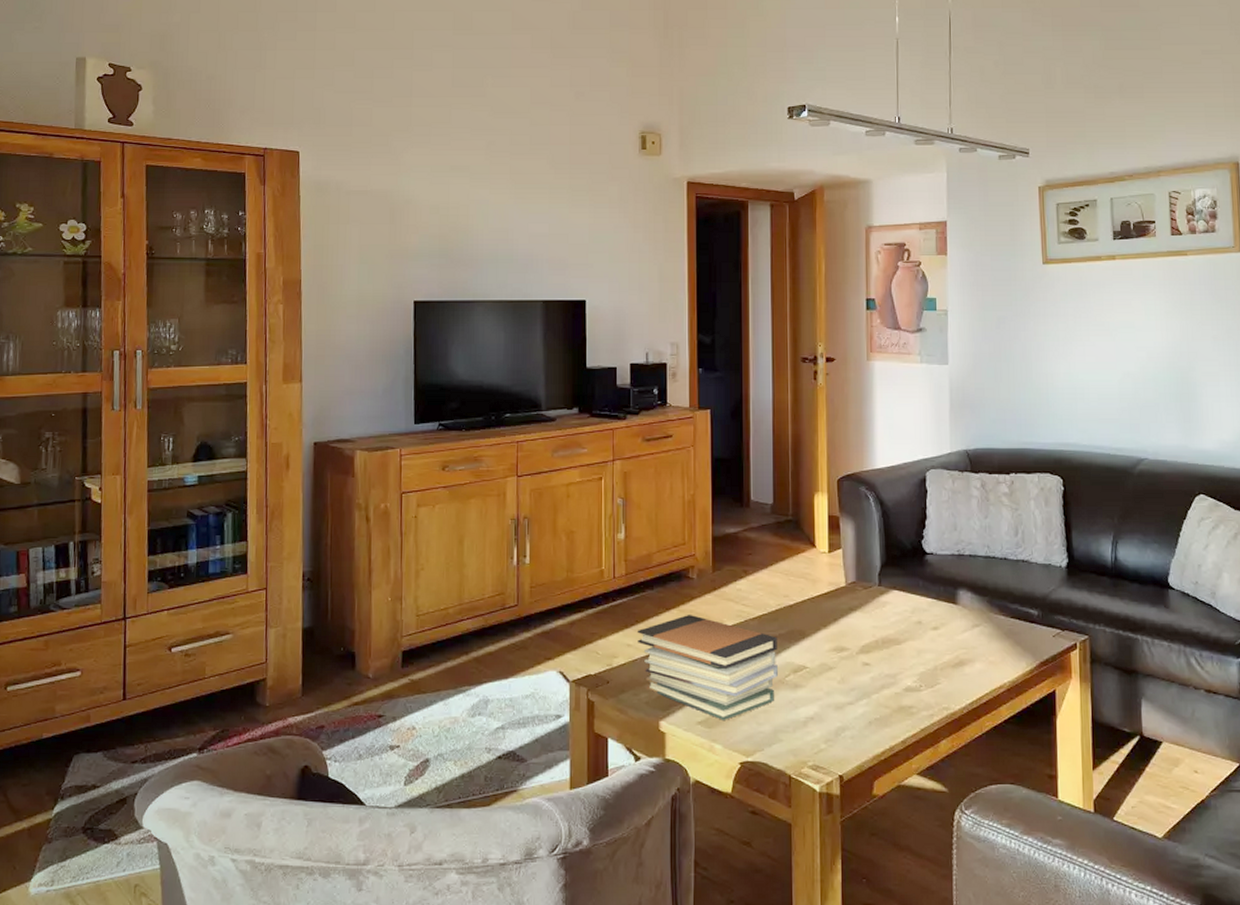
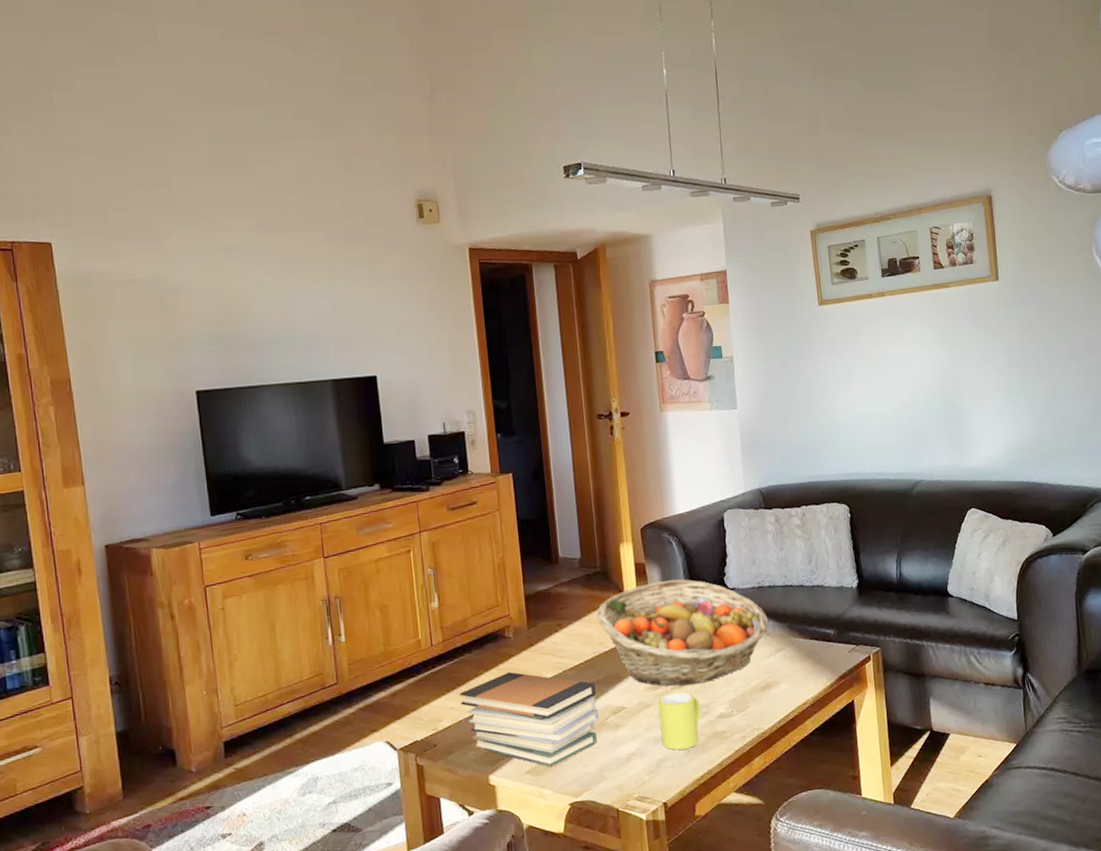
fruit basket: none [784,536,967,651] -> present [596,579,769,686]
mug: none [842,658,887,720] -> present [658,692,701,750]

